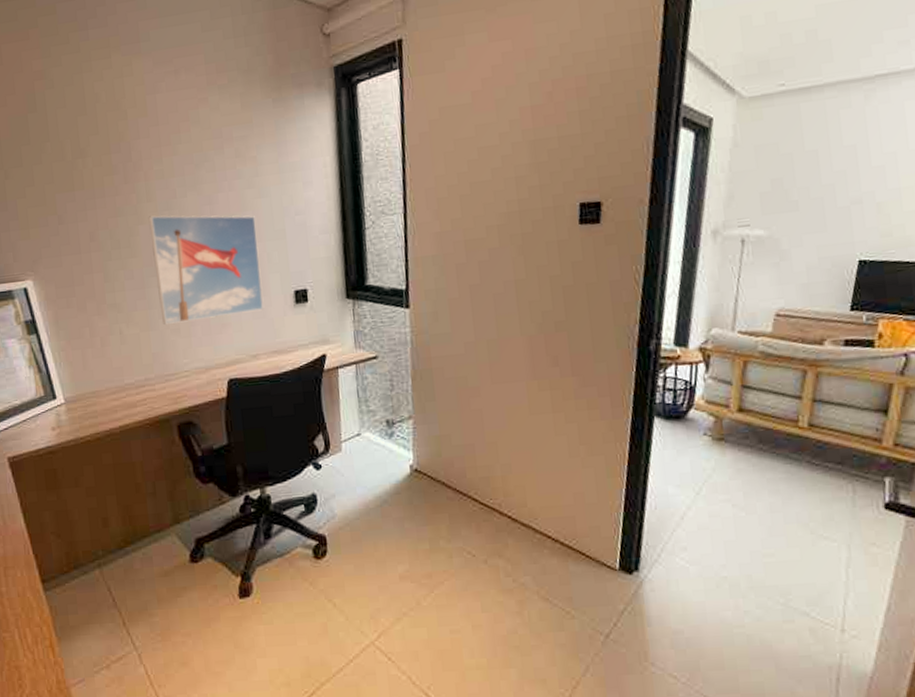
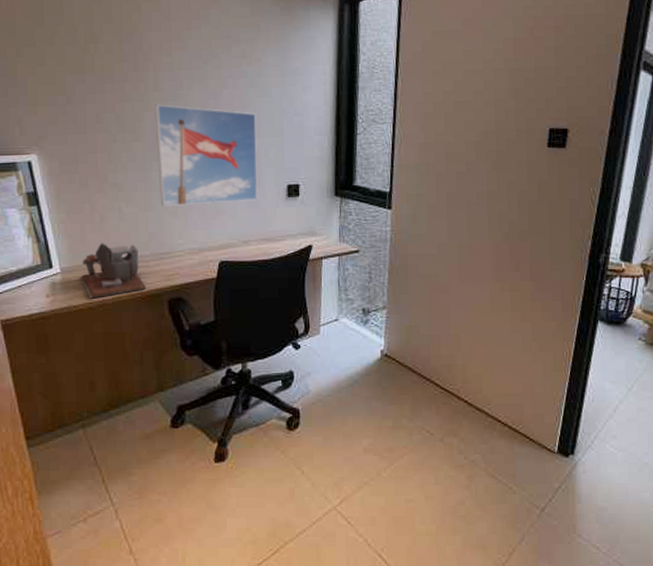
desk organizer: none [85,367,154,429] -> present [81,243,147,299]

